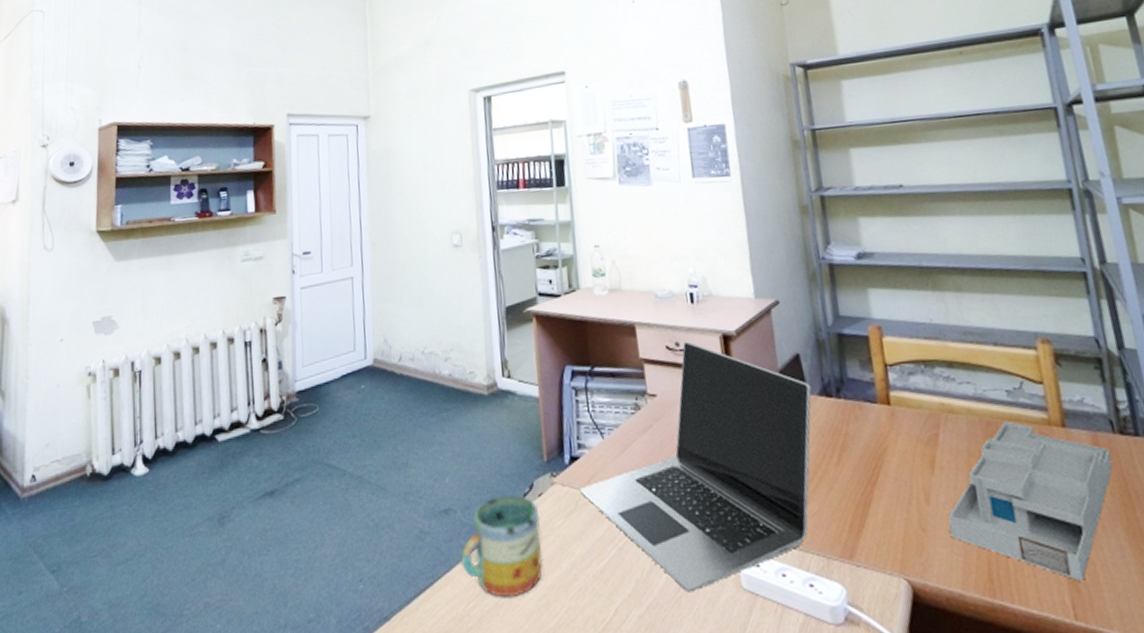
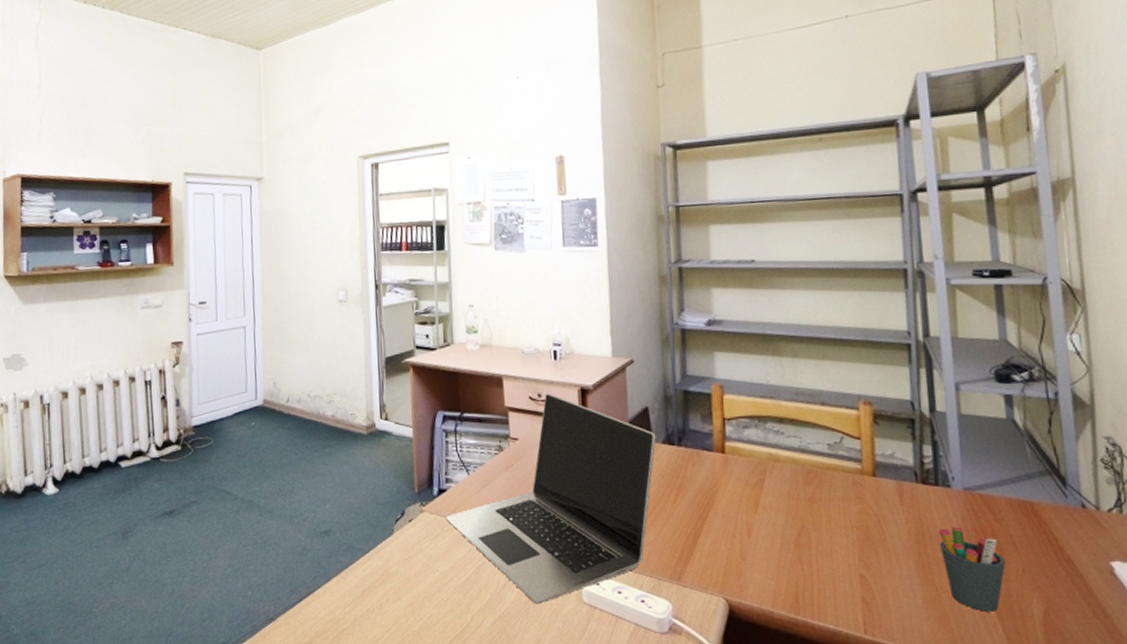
mug: present [460,495,543,598] -> none [338,521,411,605]
desk organizer: present [947,420,1113,582] -> none [765,469,912,604]

